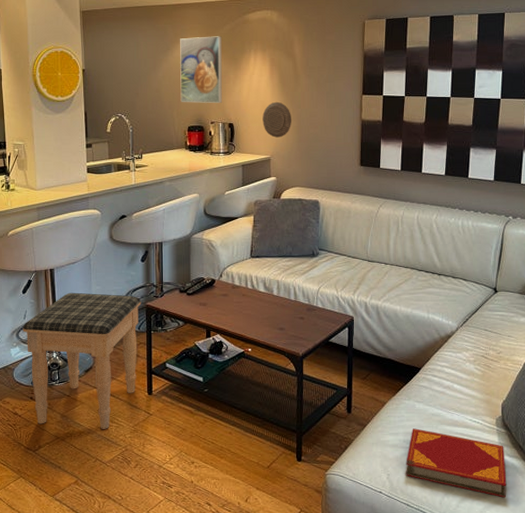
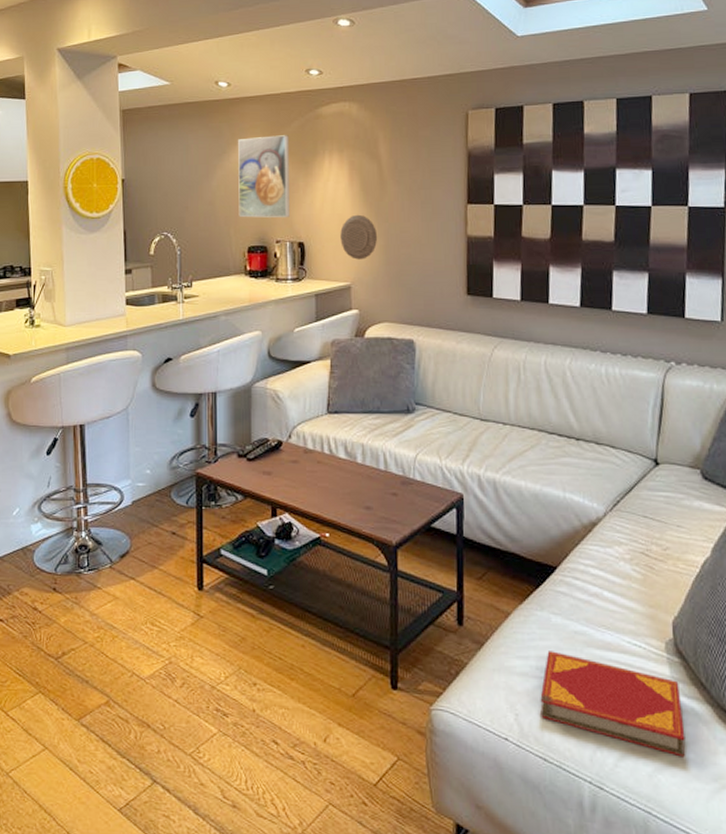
footstool: present [22,292,142,429] -> none [45,454,190,634]

